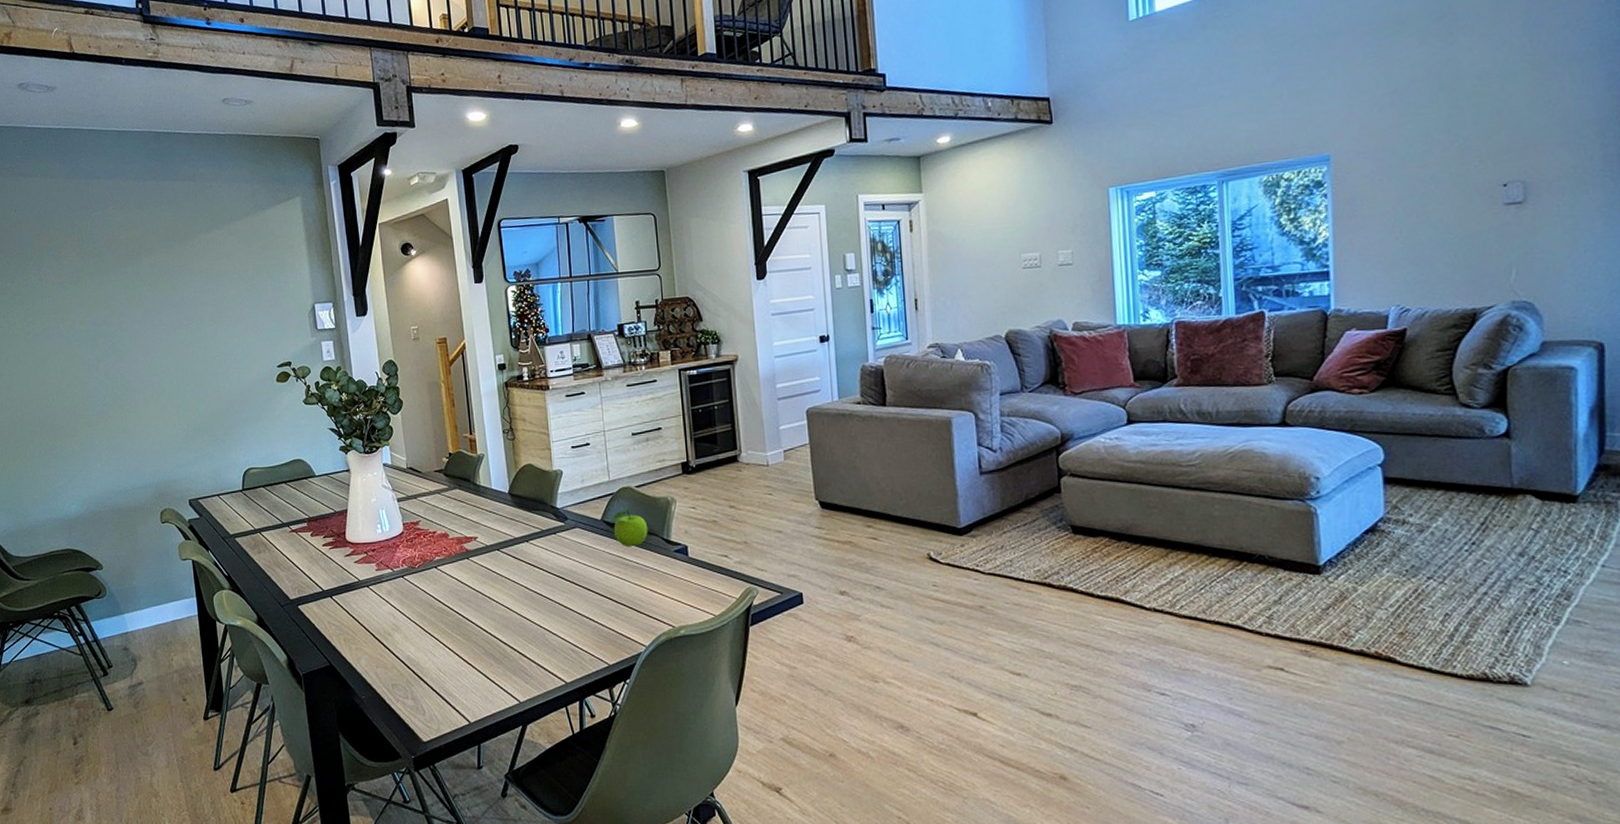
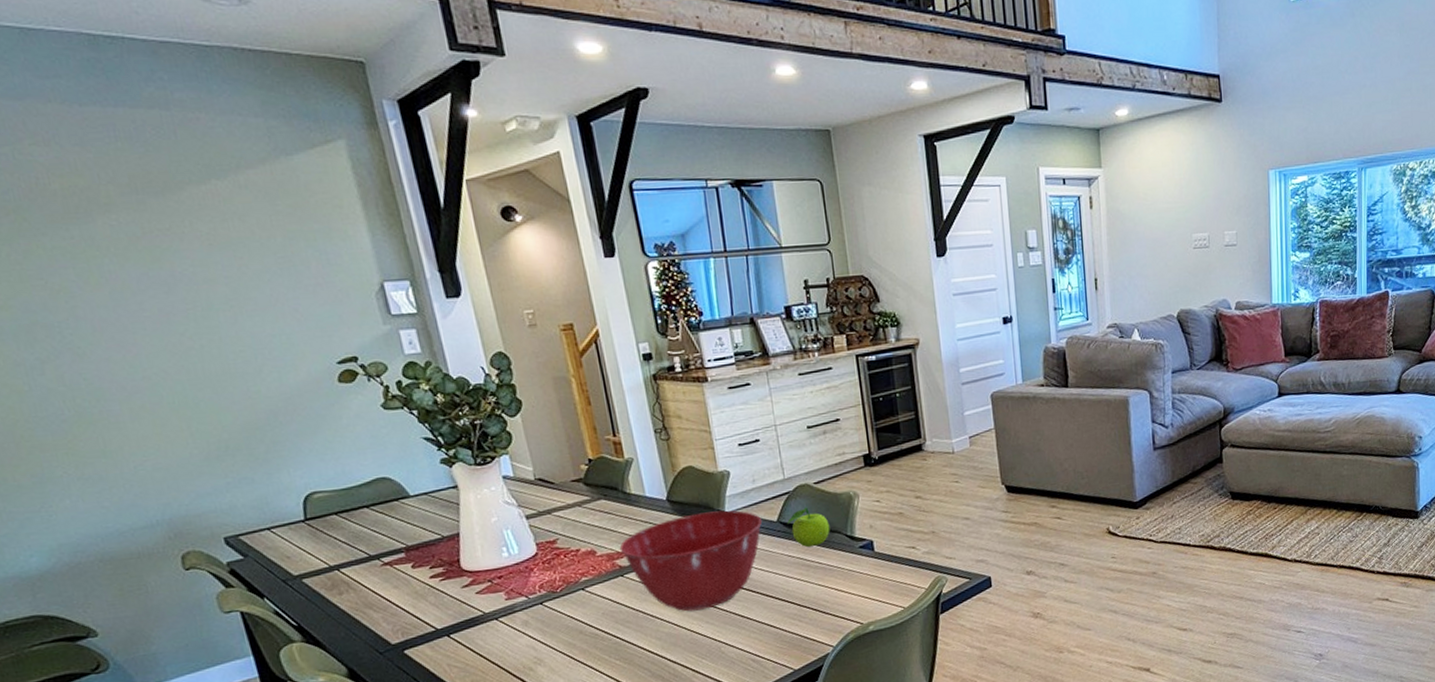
mixing bowl: none [467,506,588,597] -> present [619,510,763,612]

